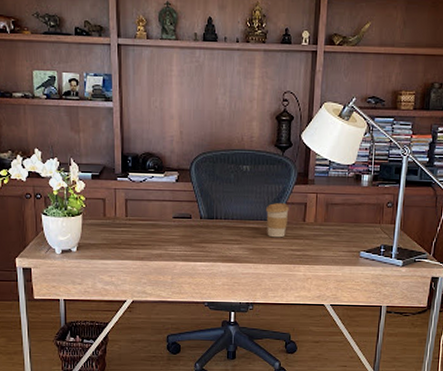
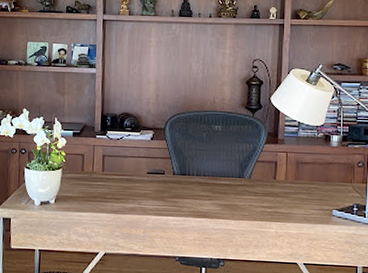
coffee cup: present [265,203,289,238] -> none [236,161,260,195]

